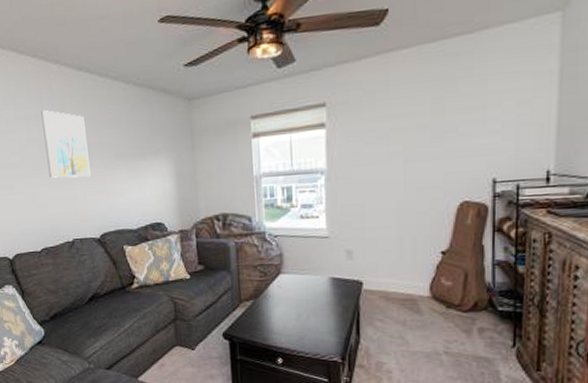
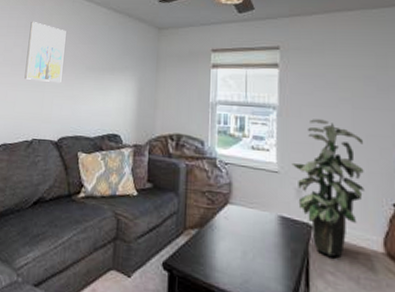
indoor plant: none [341,178,414,306] -> present [292,119,365,257]

